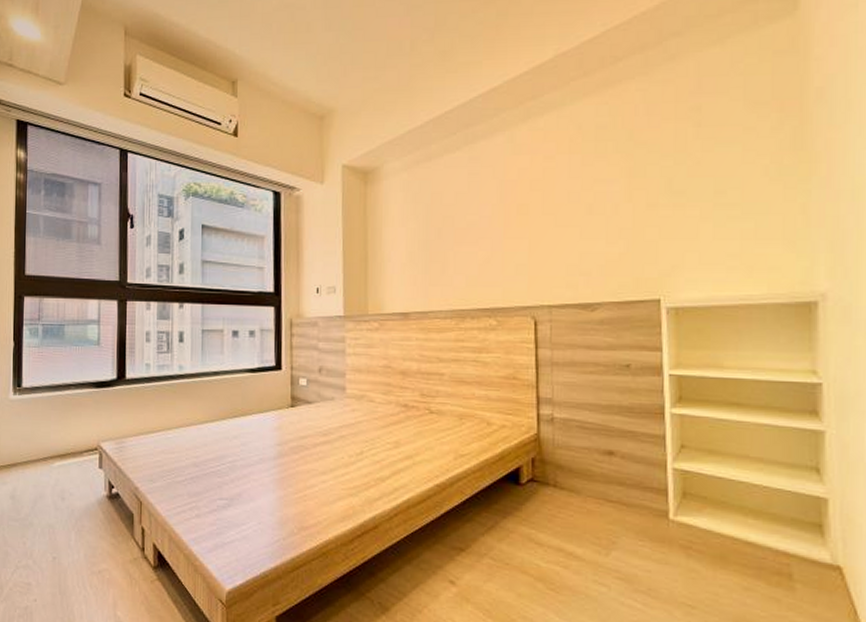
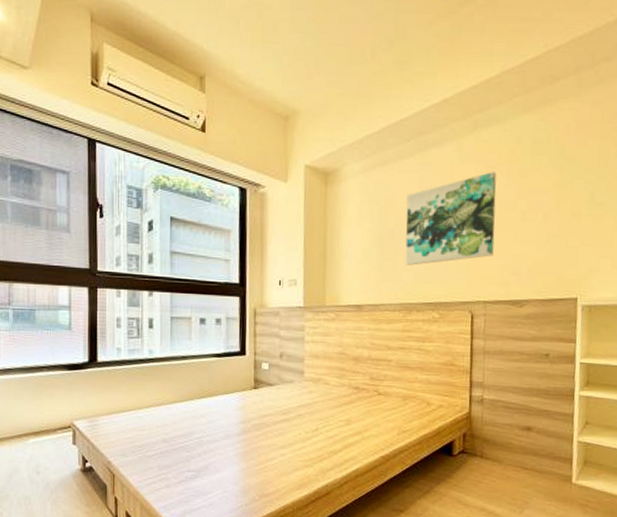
wall art: none [454,162,557,268] -> present [405,172,496,265]

